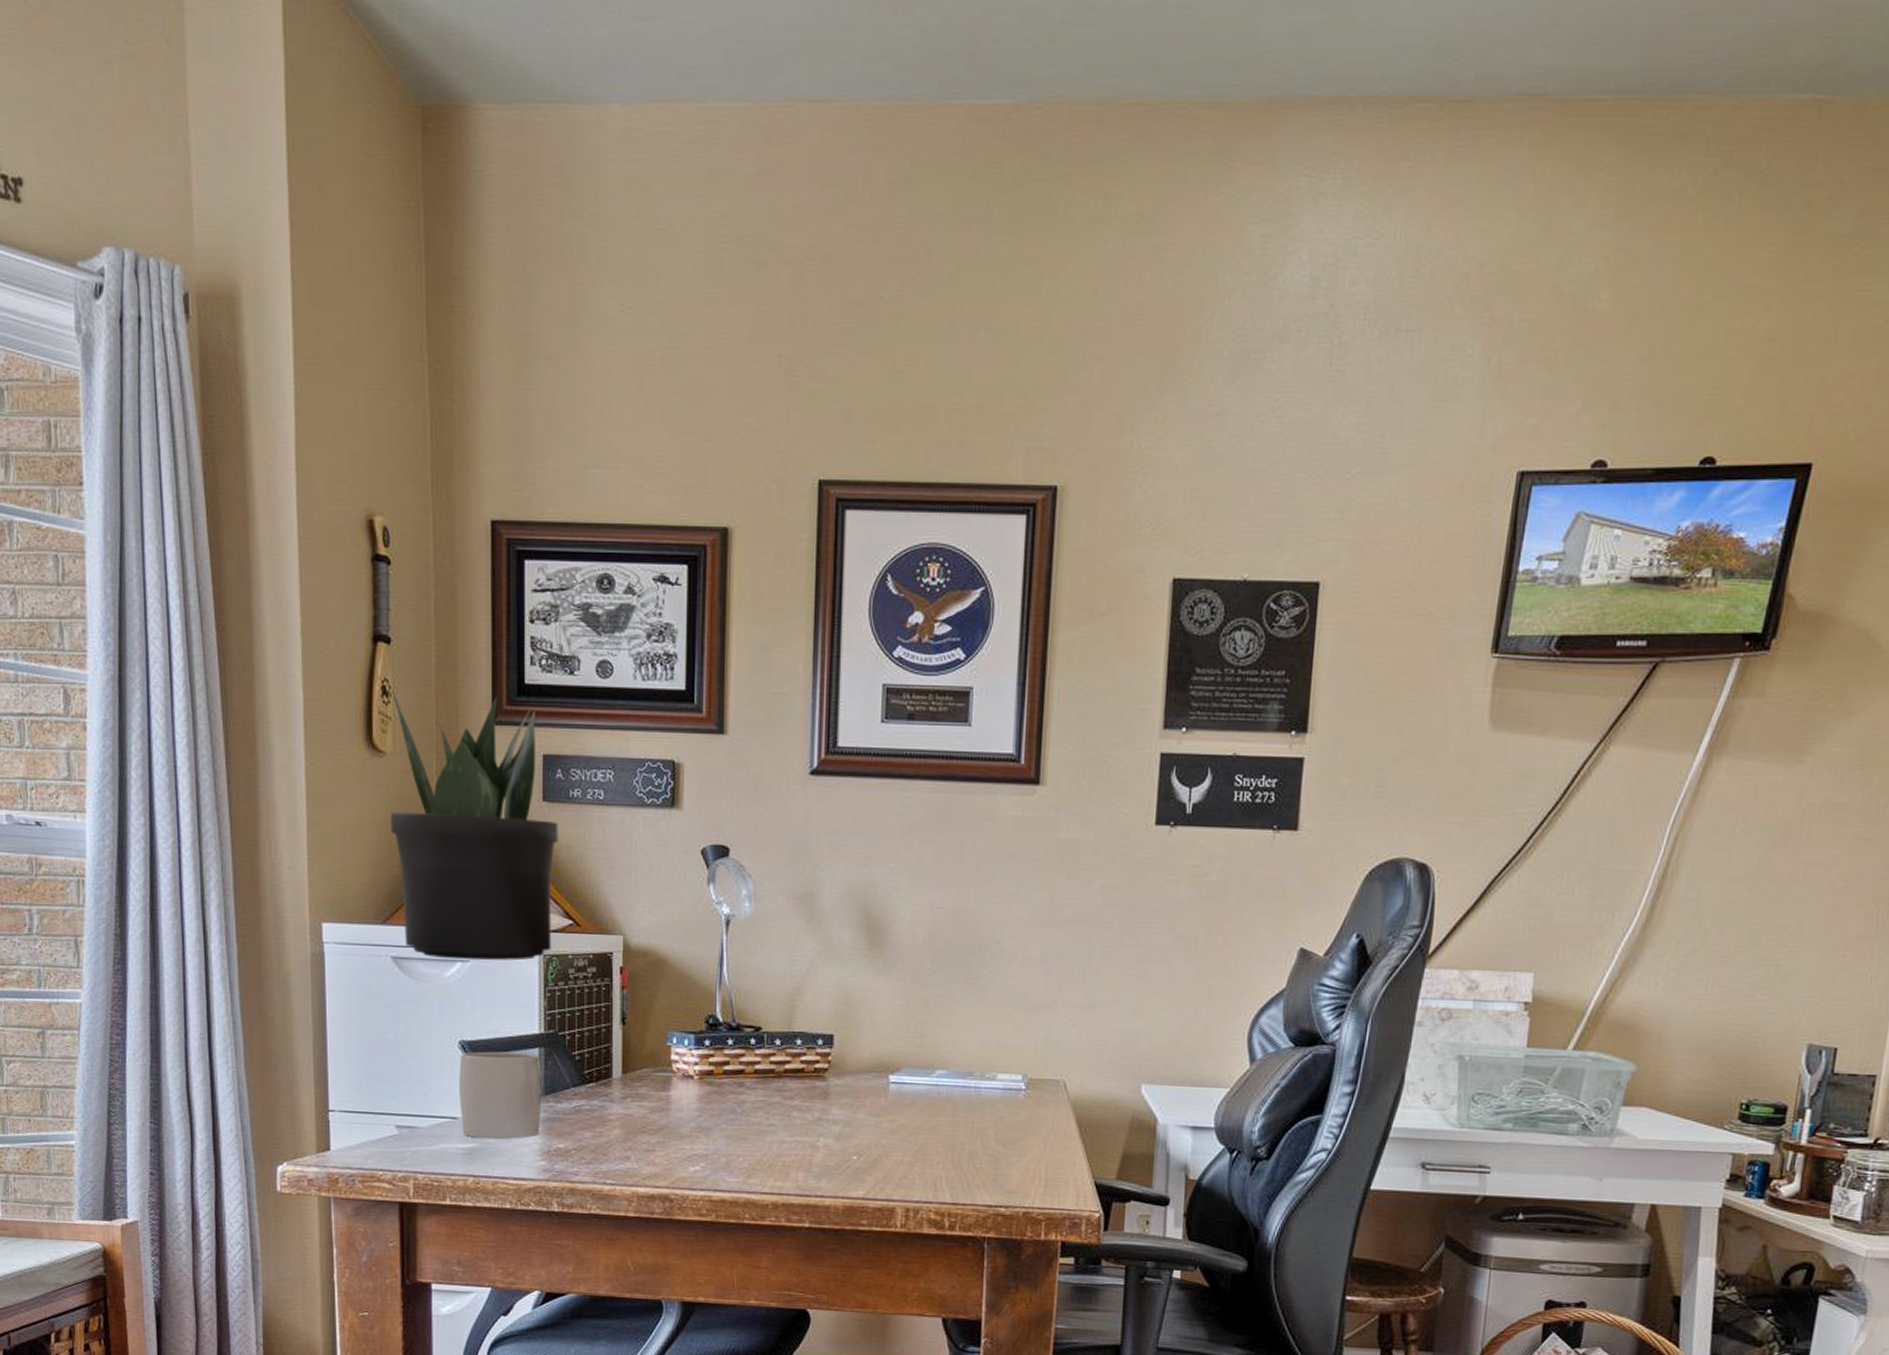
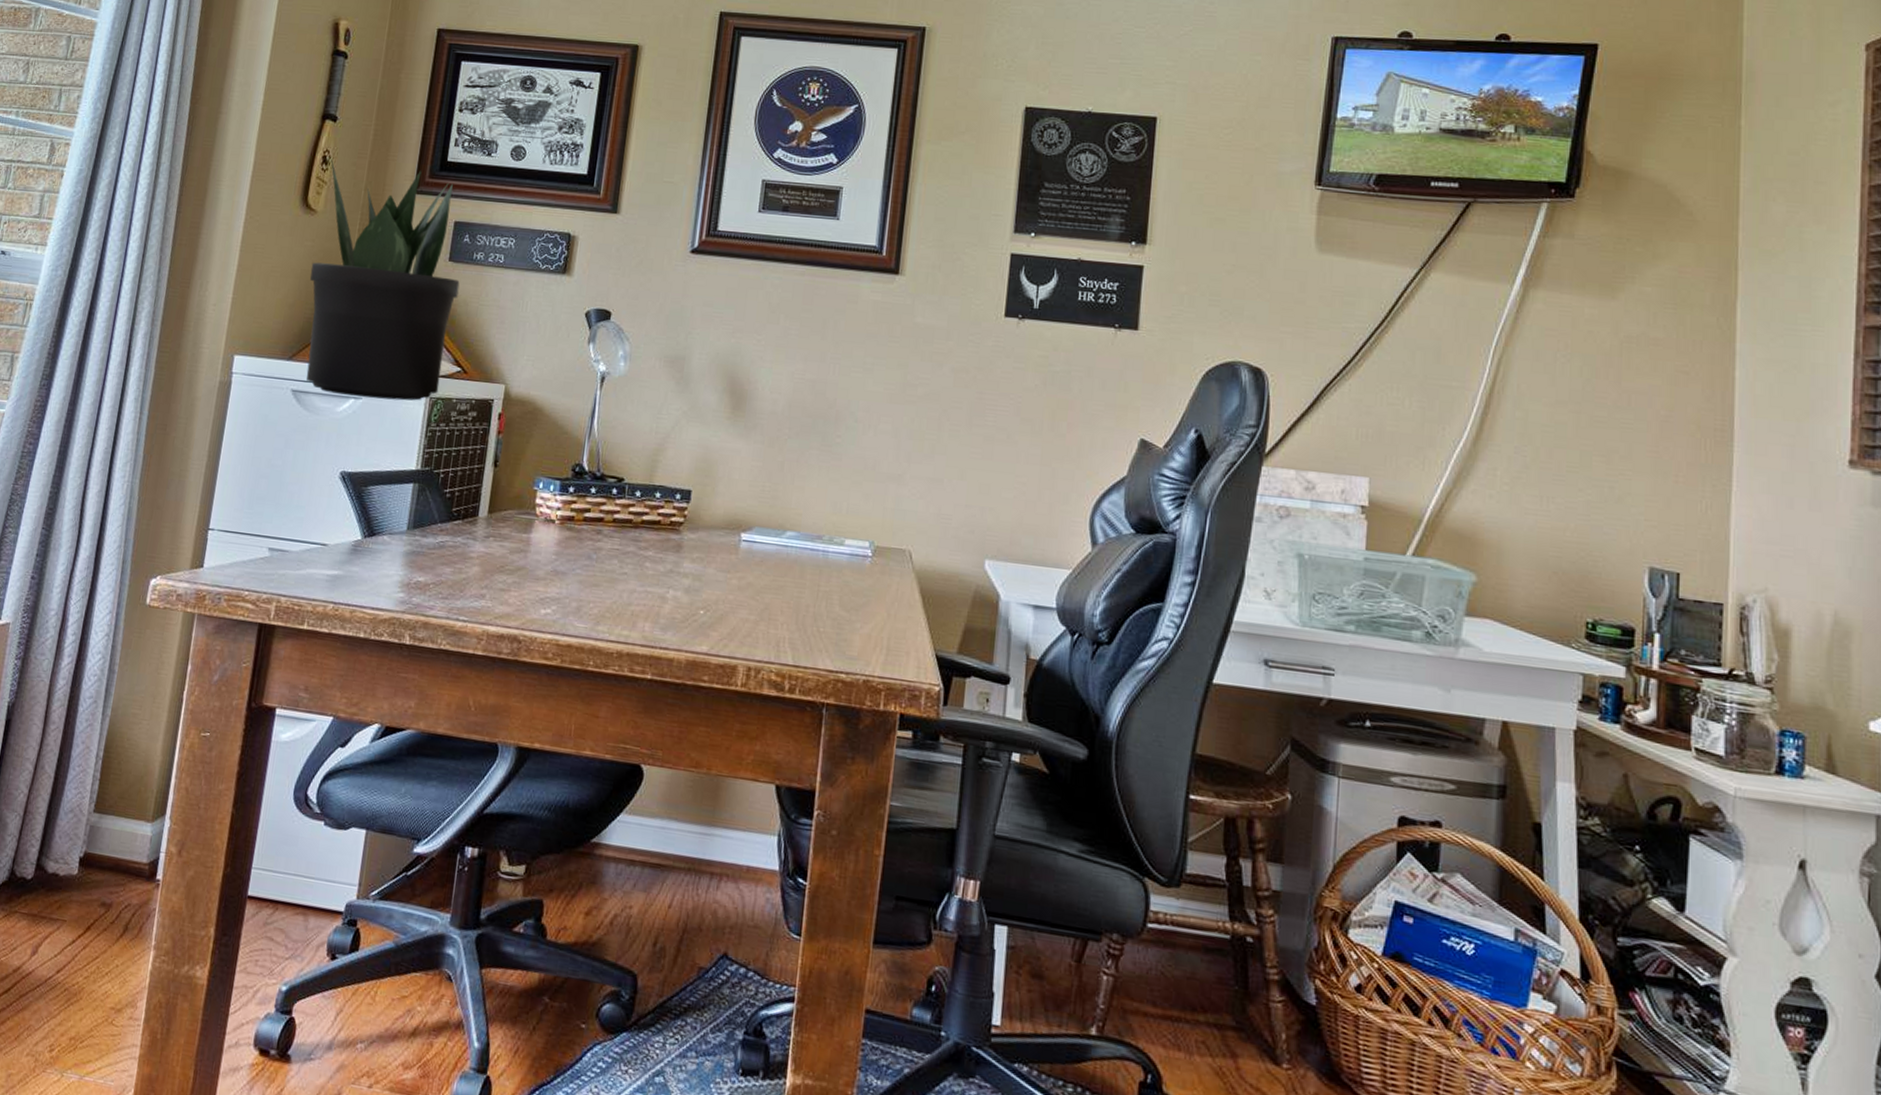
mug: present [459,1051,542,1140] -> none [330,482,413,570]

